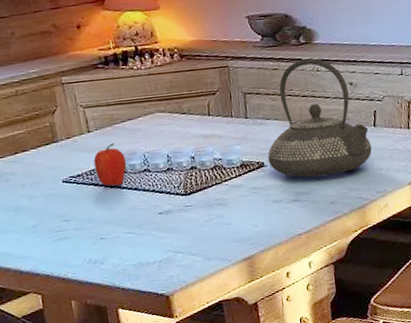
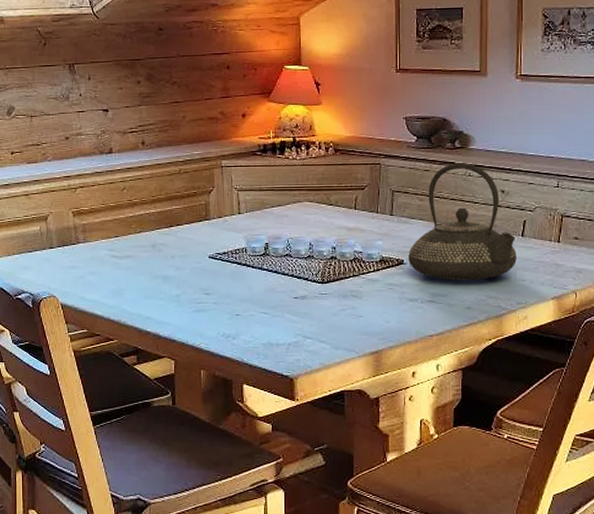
fruit: present [93,143,127,186] -> none [240,226,270,267]

